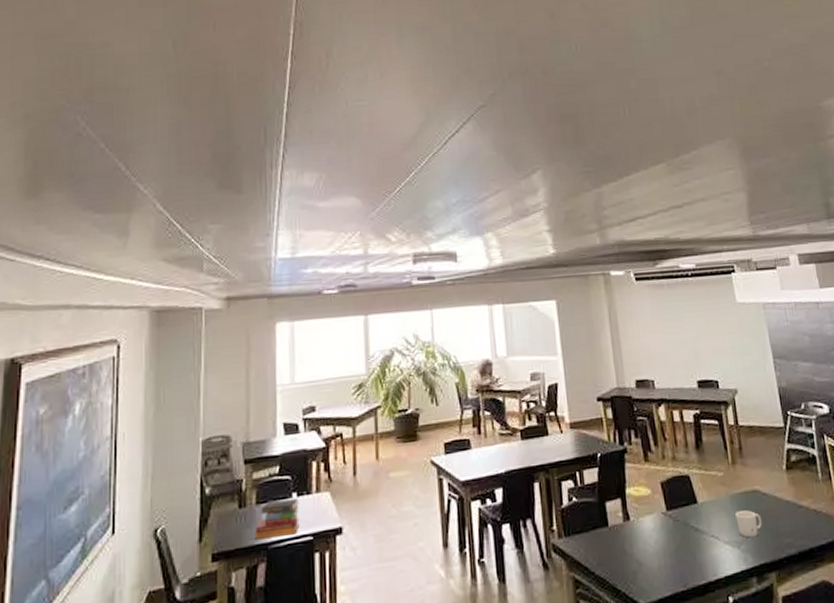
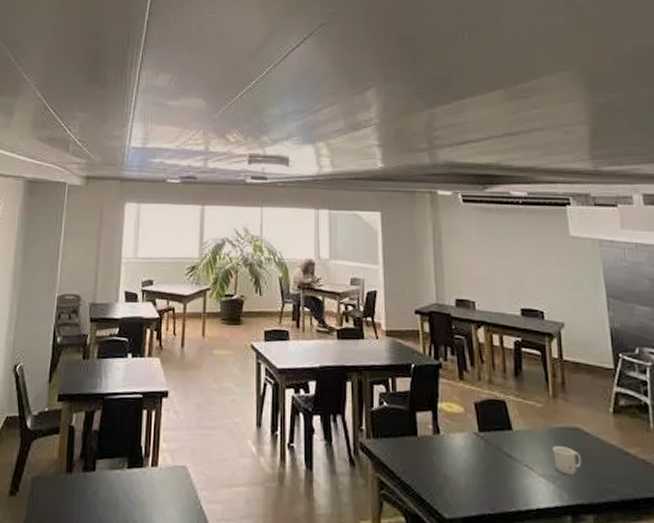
books: present [254,498,300,540] -> none [94,357,133,390]

